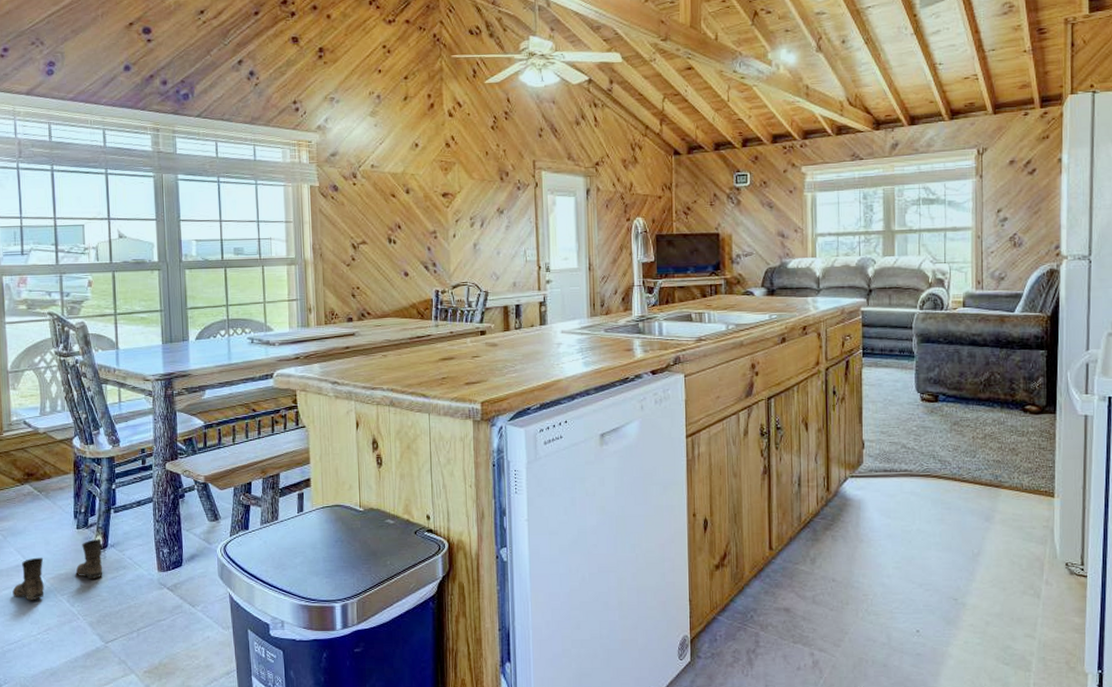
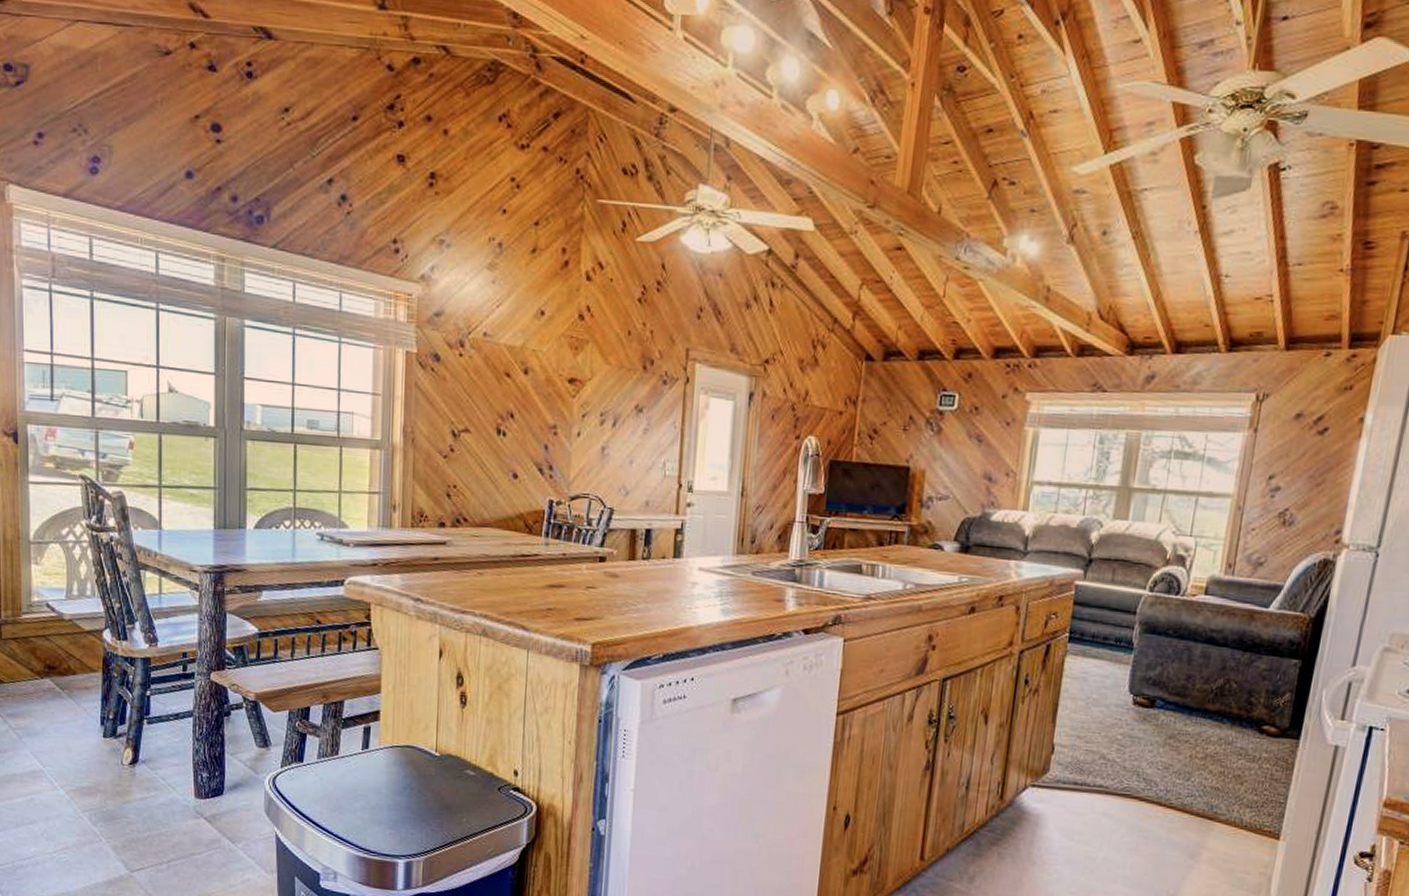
boots: present [12,539,103,601] -> none [26,752,133,814]

